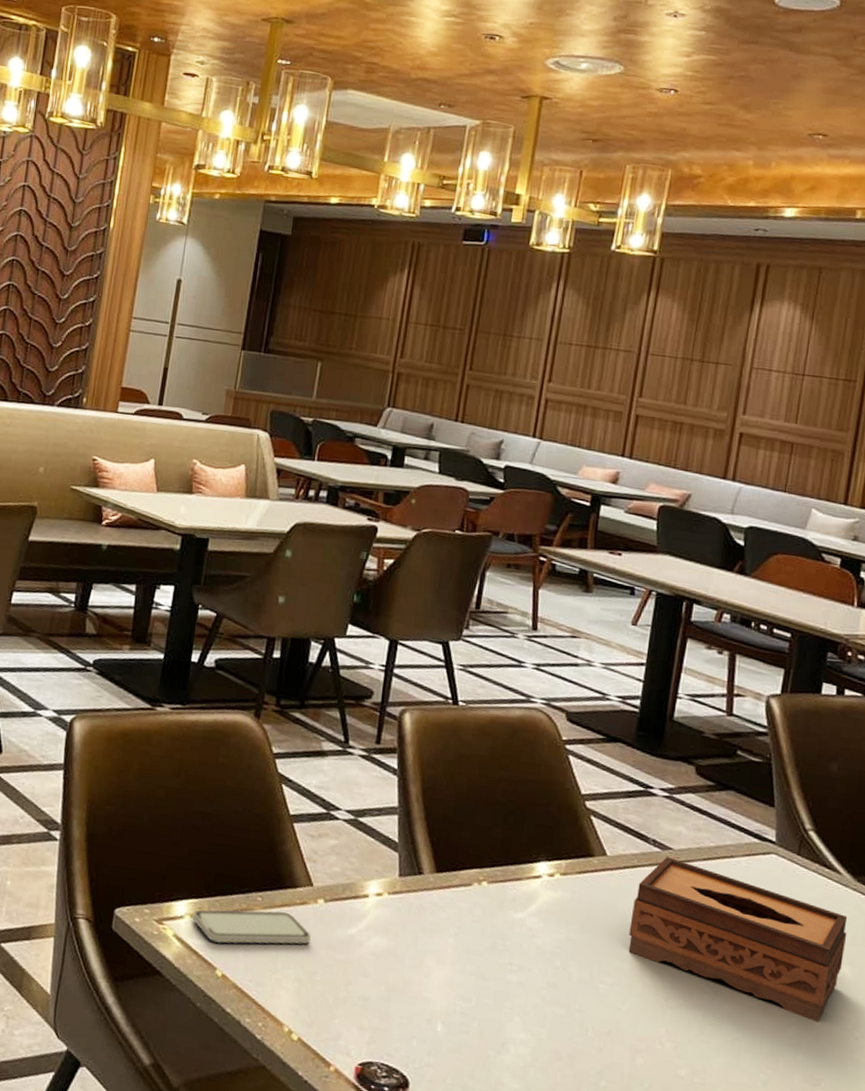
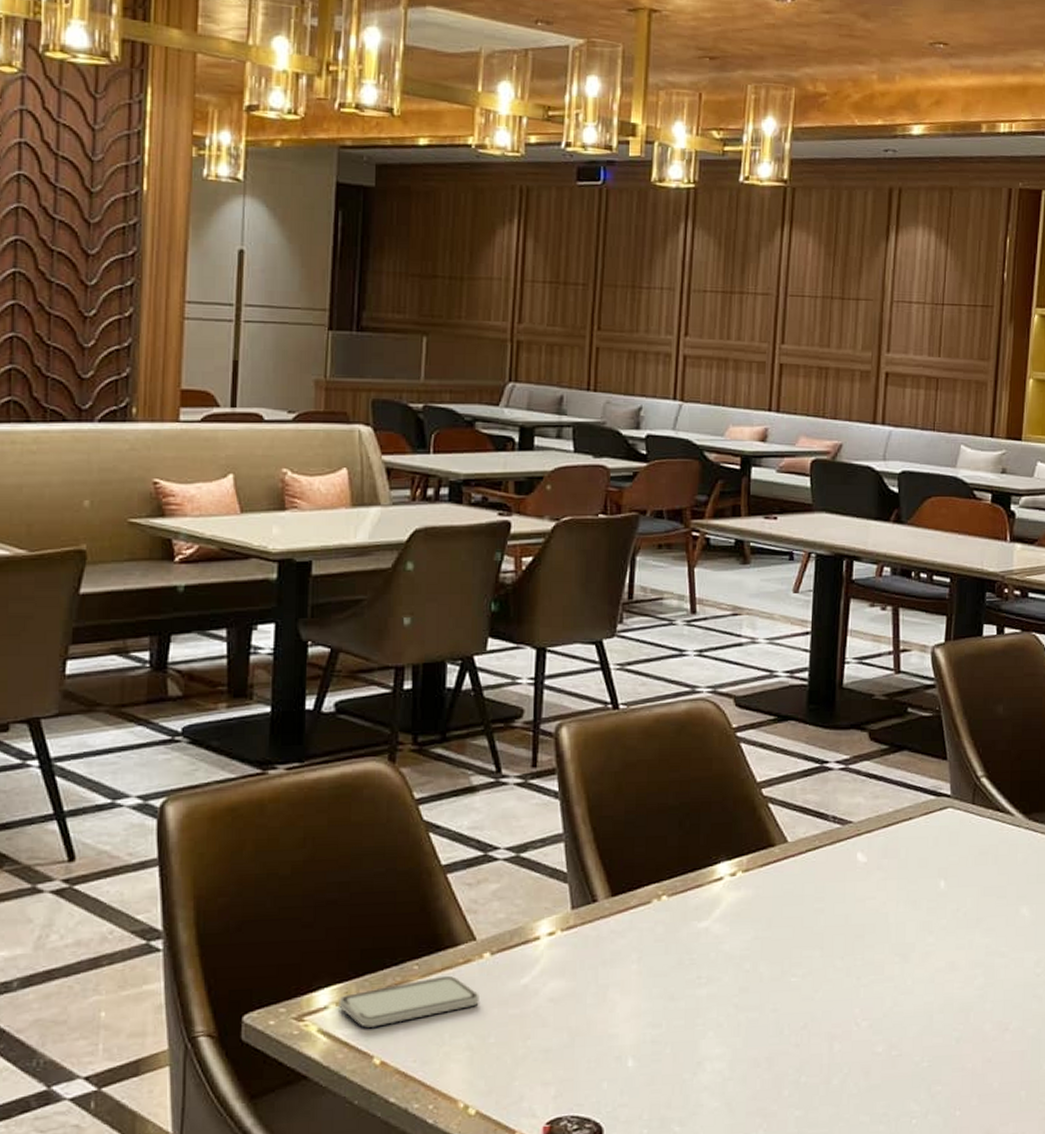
tissue box: present [628,857,848,1022] -> none [816,831,1023,968]

